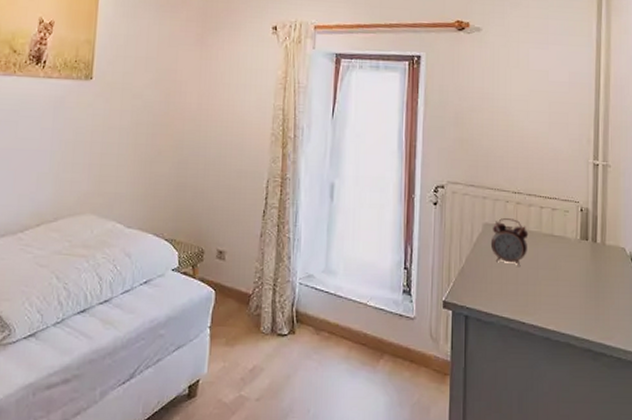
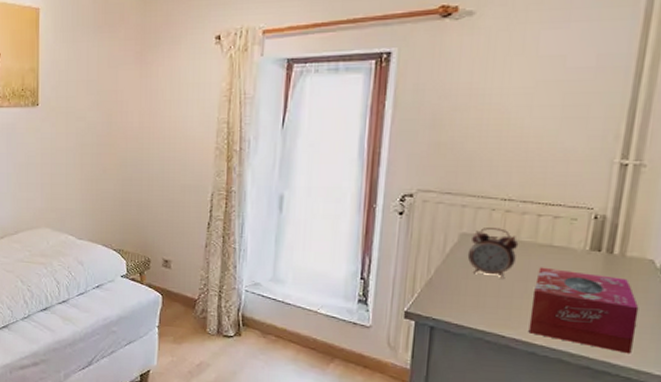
tissue box: none [542,255,620,335] -> present [528,267,639,354]

